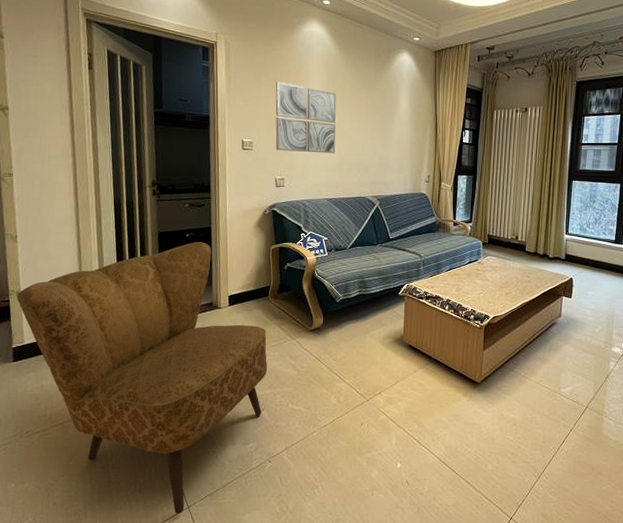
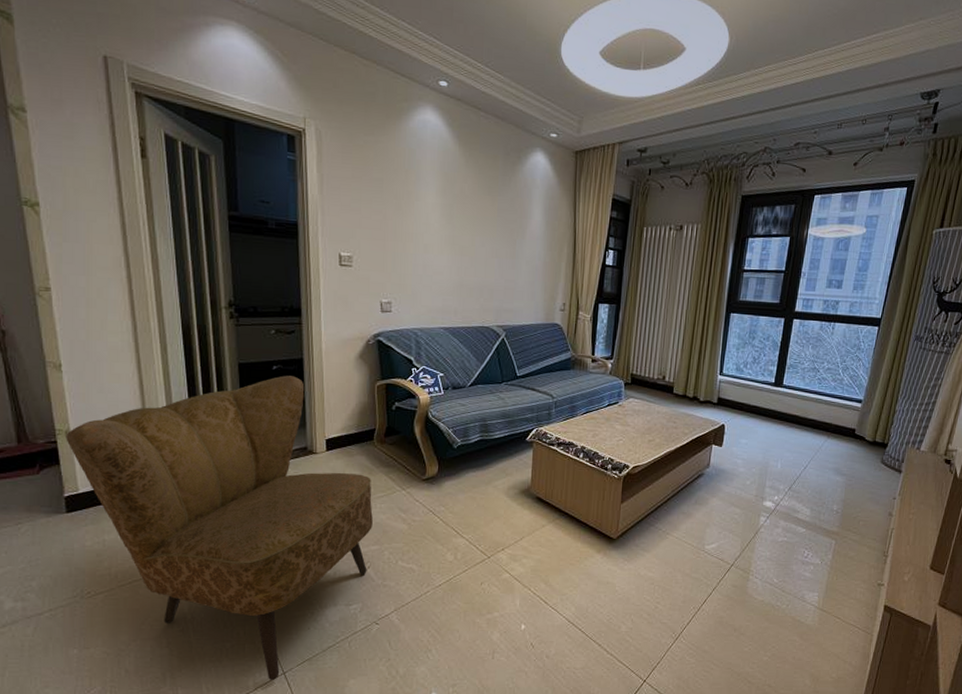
wall art: present [275,81,337,154] -> none [380,182,455,274]

